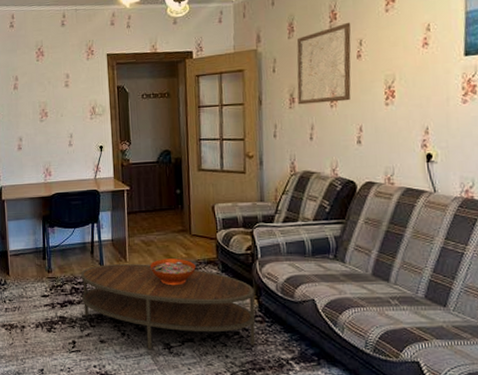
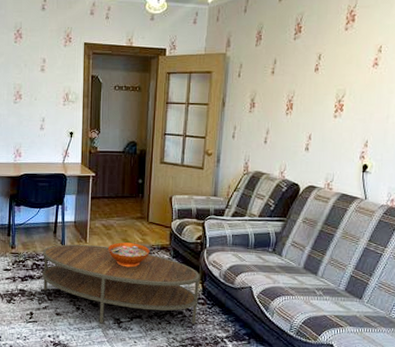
wall art: present [296,22,351,105] -> none [258,36,314,110]

